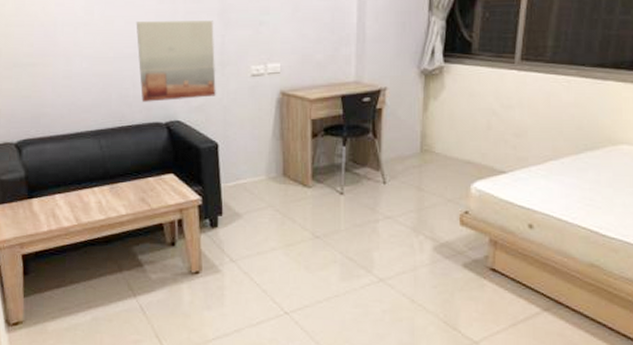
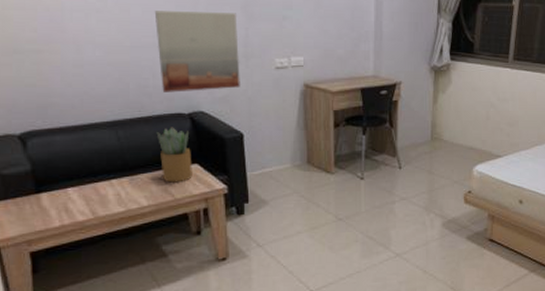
potted plant: none [135,136,168,192] -> present [156,127,192,183]

